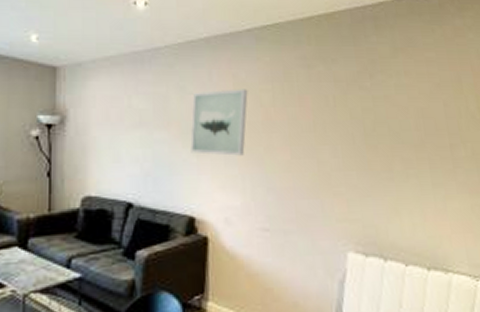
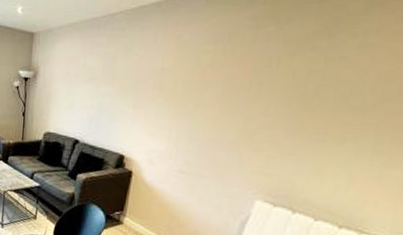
wall art: present [190,89,248,156] -> none [129,50,189,110]

